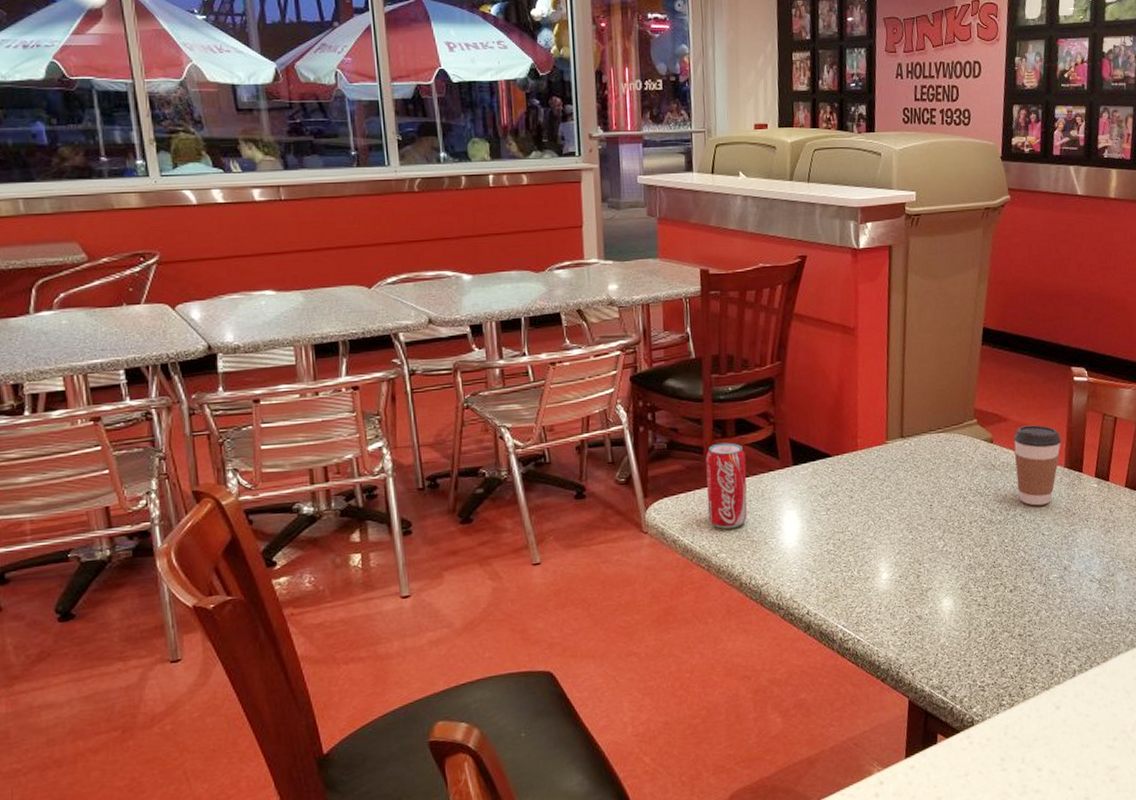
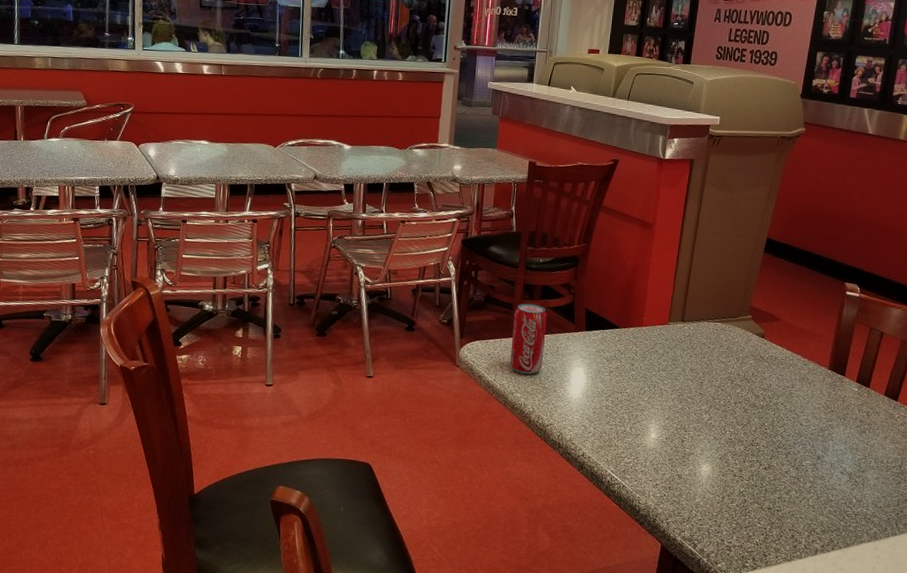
coffee cup: present [1014,425,1062,506] -> none [782,327,828,399]

